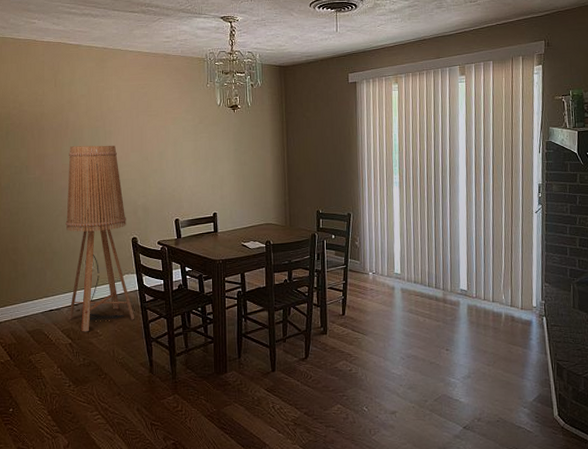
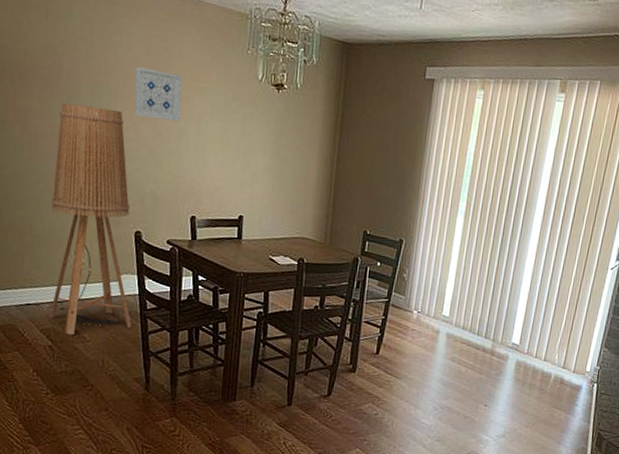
wall art: none [124,110,160,147] -> present [134,66,183,121]

